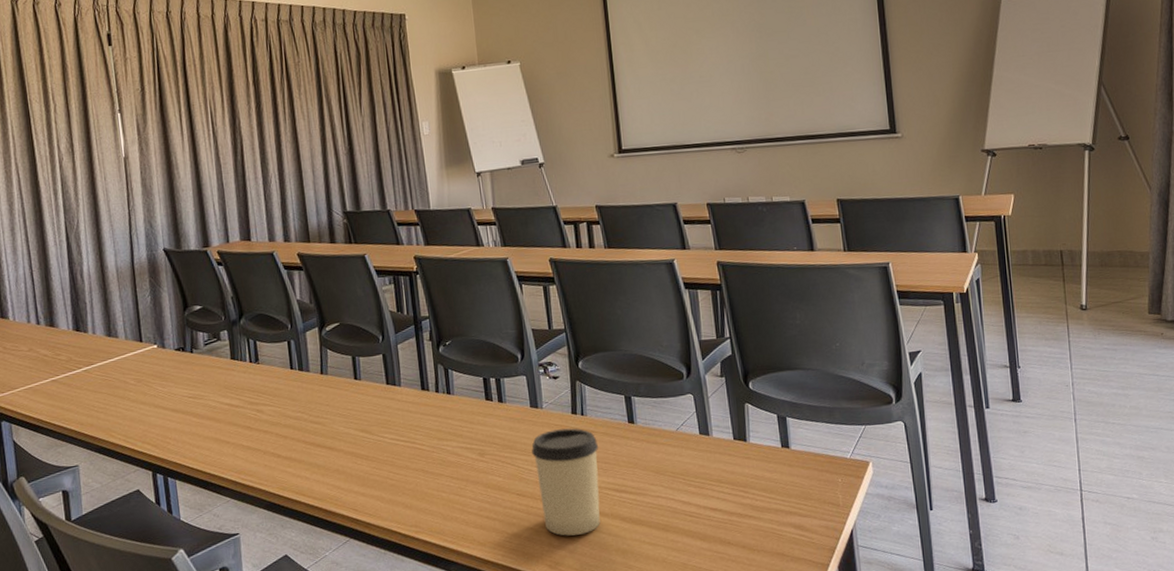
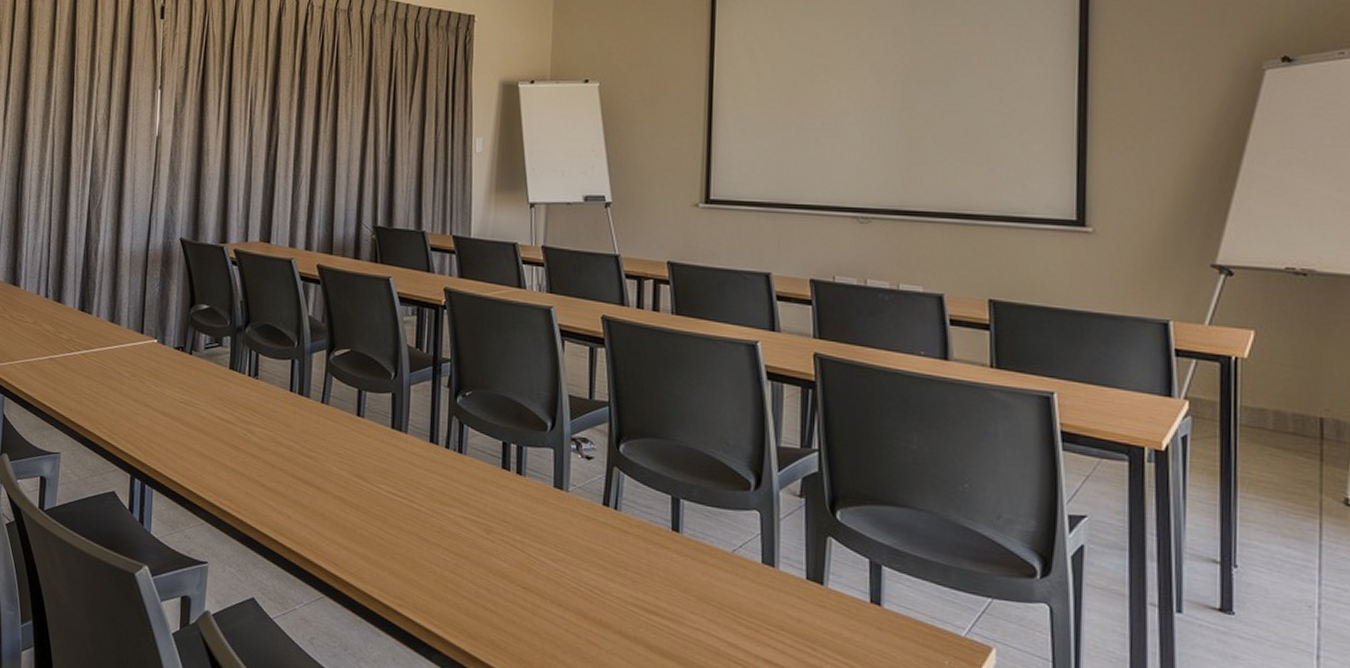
cup: present [531,428,601,536] -> none [548,519,631,654]

